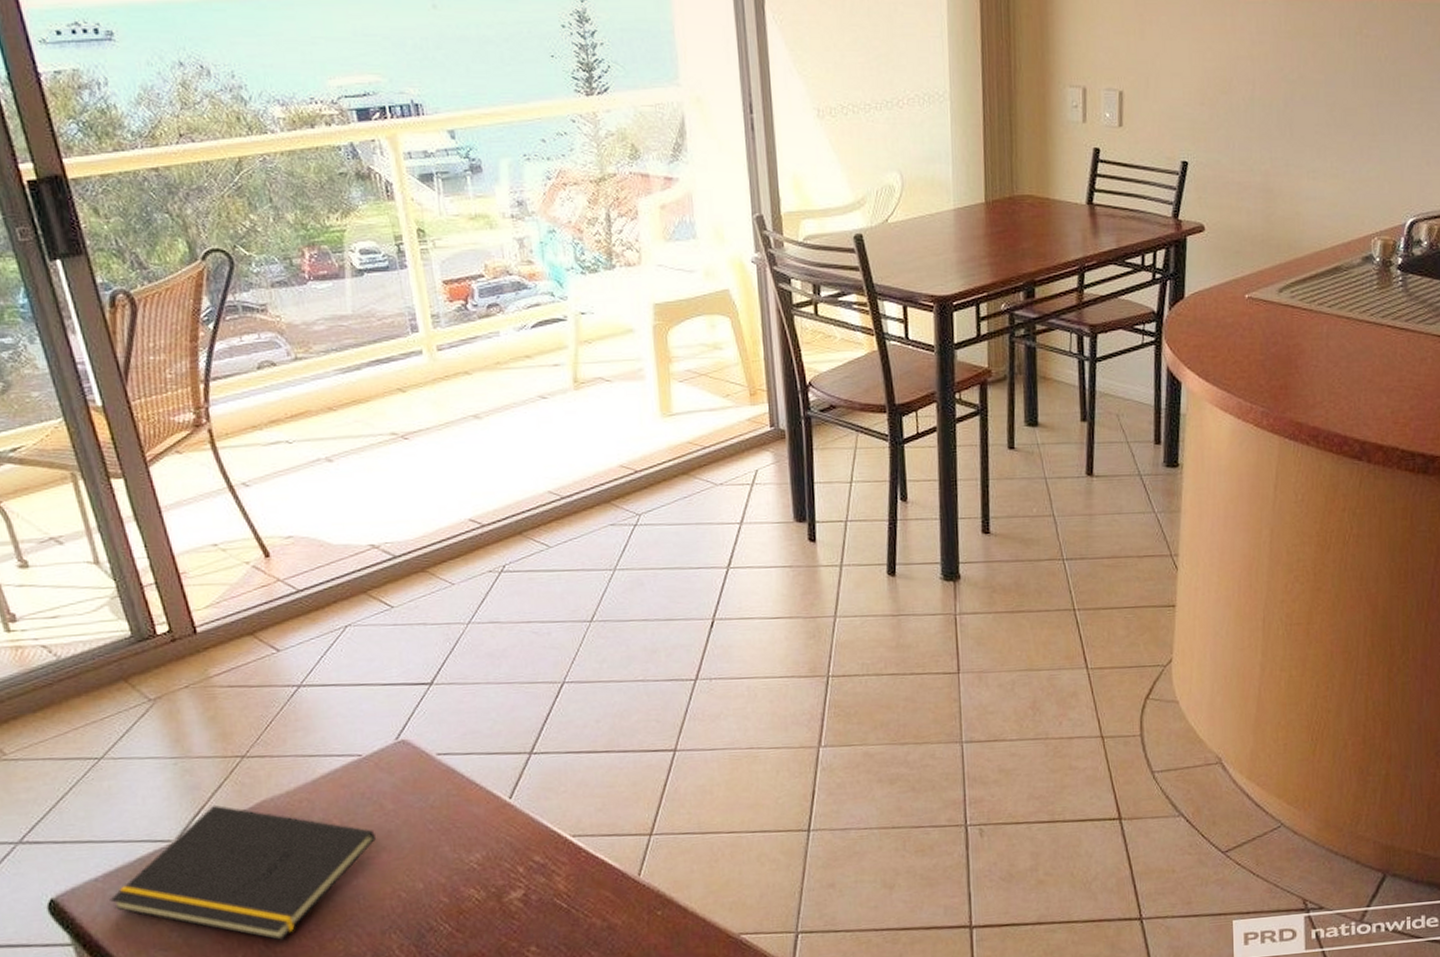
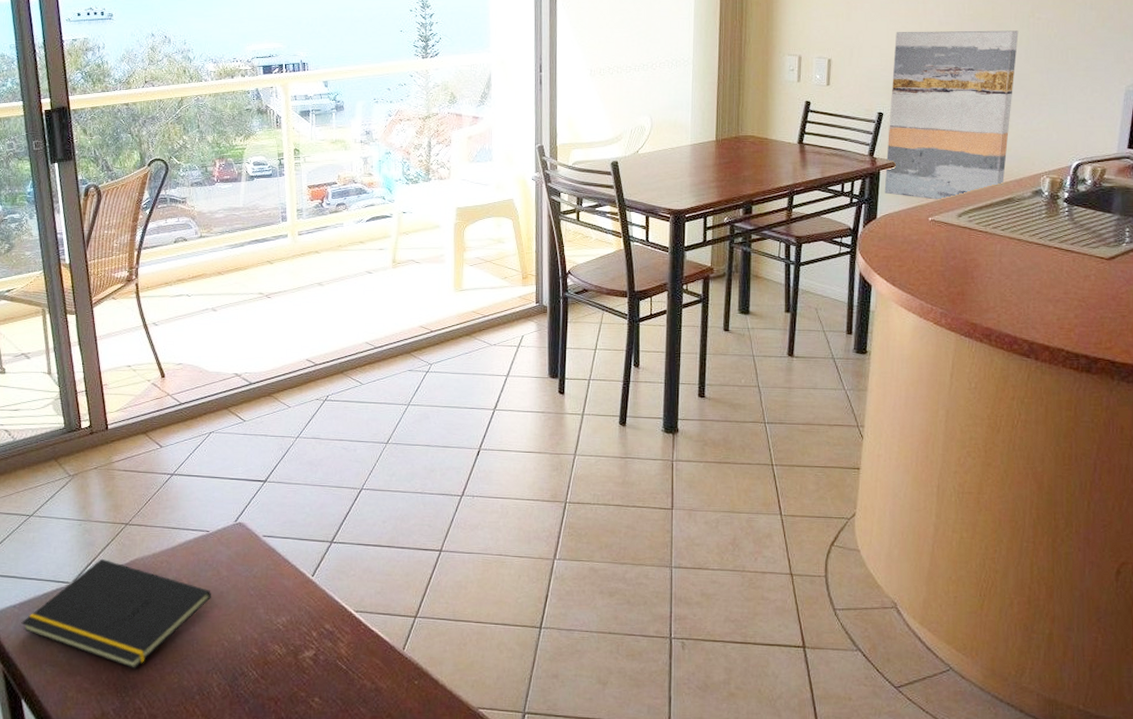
wall art: none [1192,52,1344,273] -> present [884,30,1019,201]

